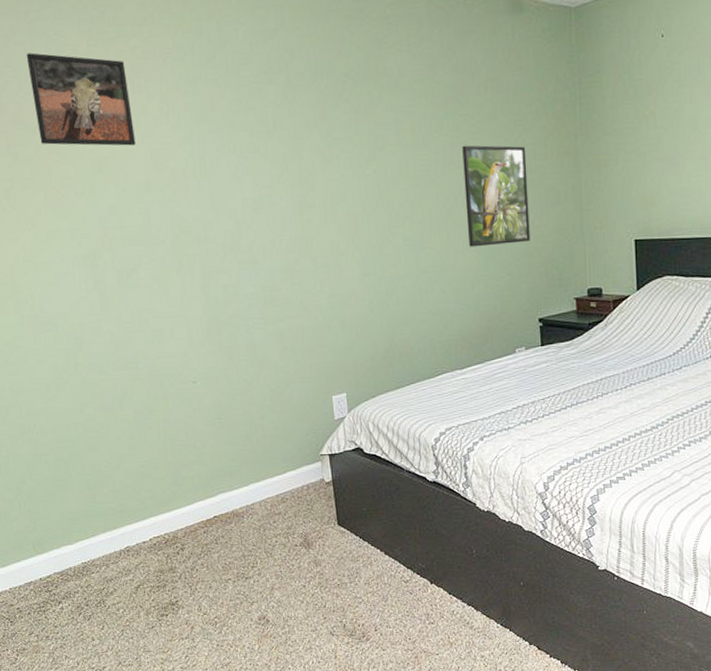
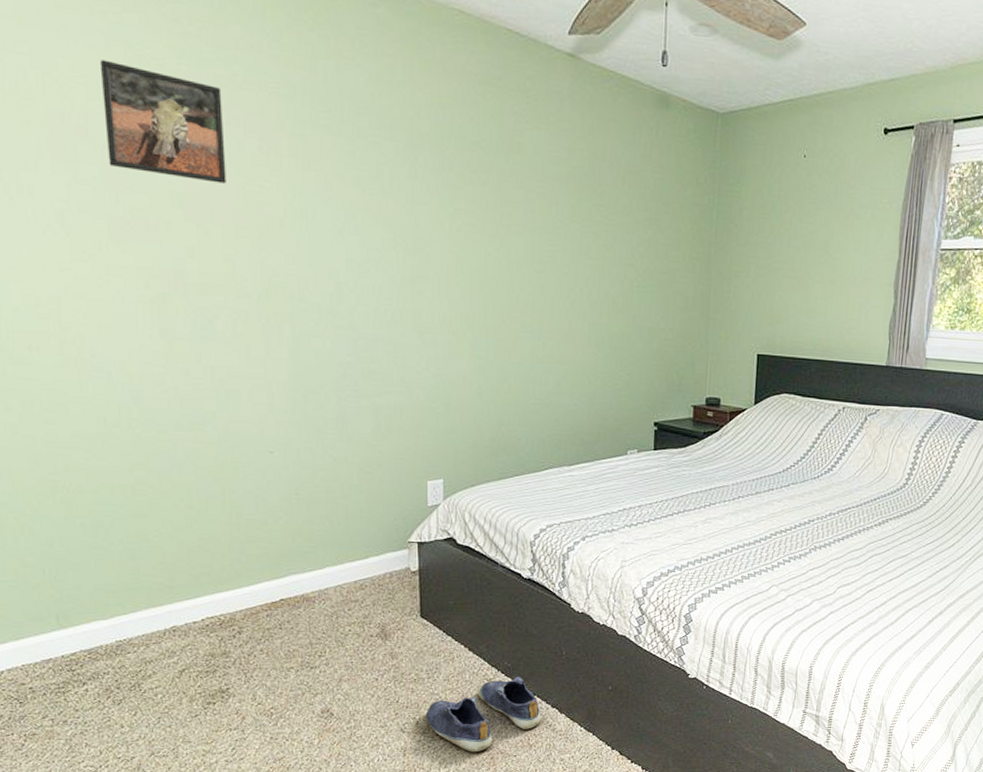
shoe: none [352,577,458,652] -> present [426,677,541,753]
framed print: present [462,145,530,247] -> none [590,236,659,344]

